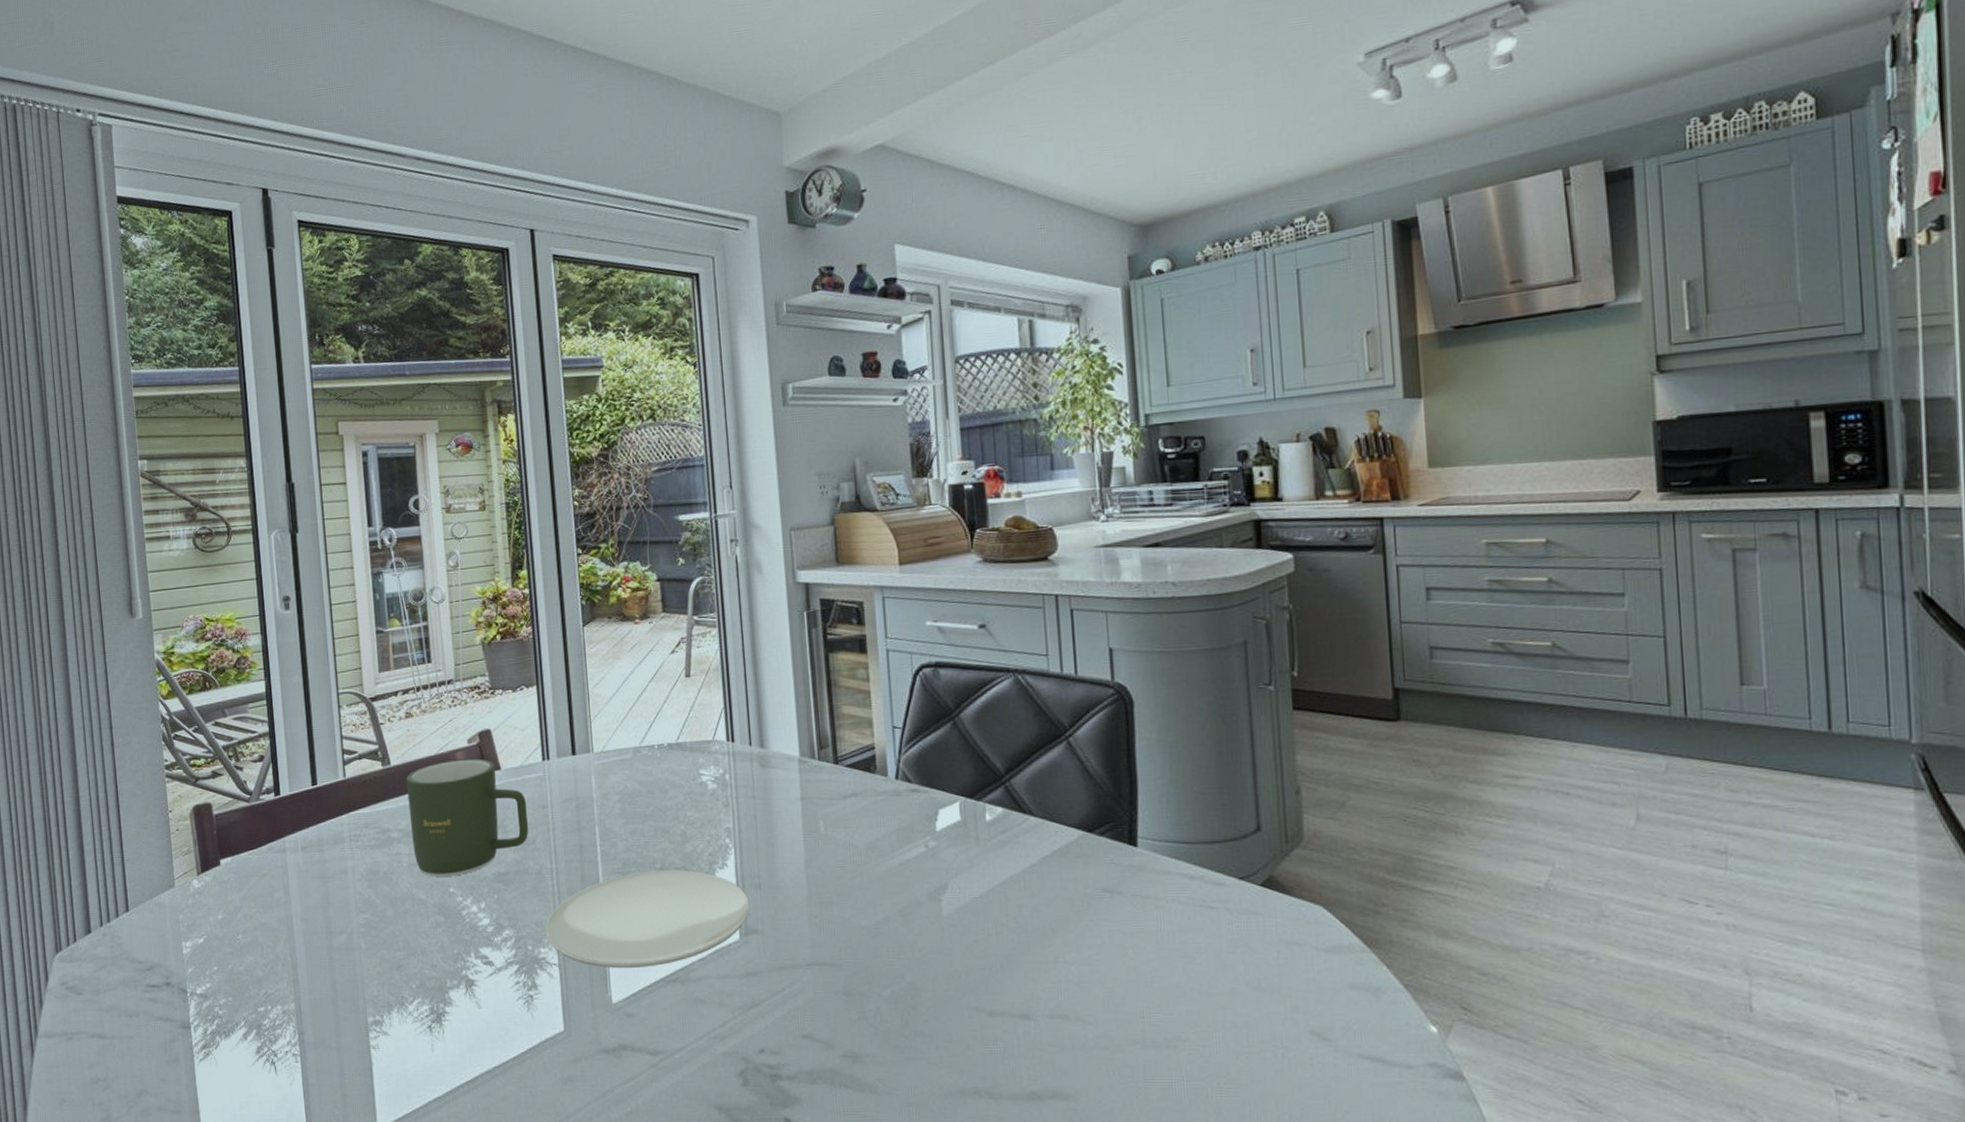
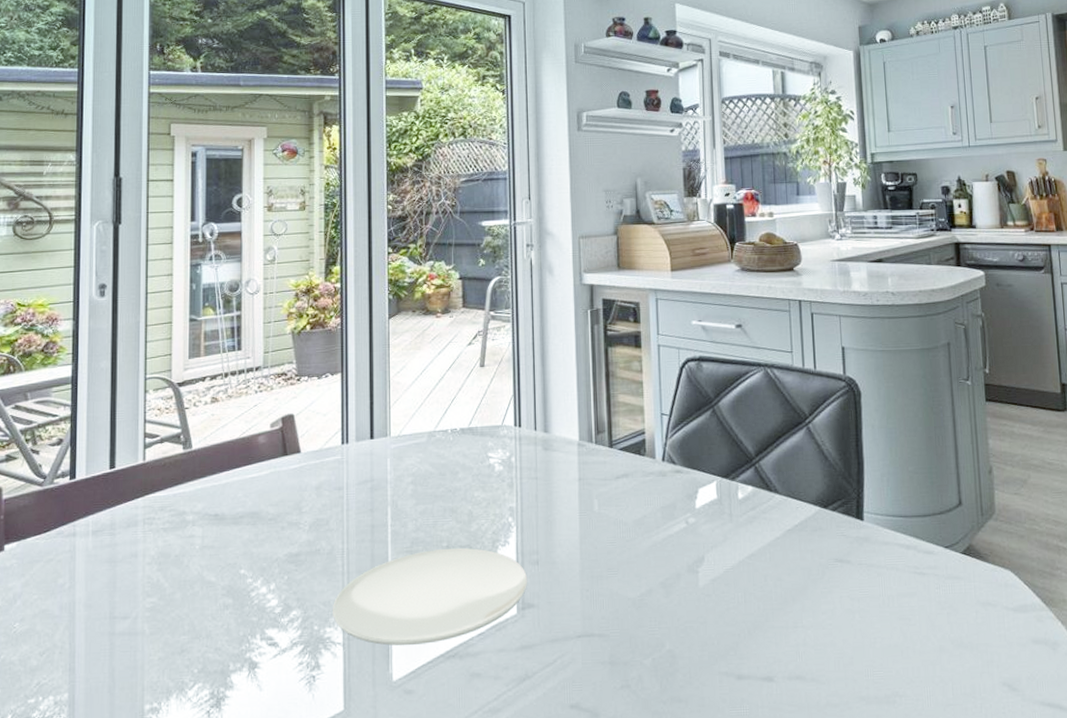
mug: present [406,758,529,877] -> none [206,442,324,559]

